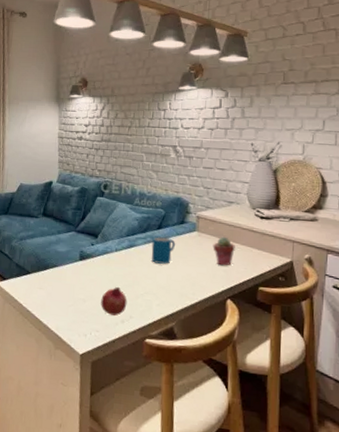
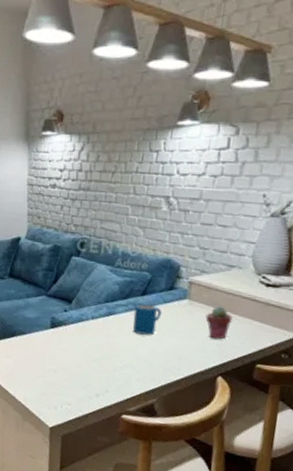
fruit: present [101,287,127,316] -> none [73,358,103,389]

